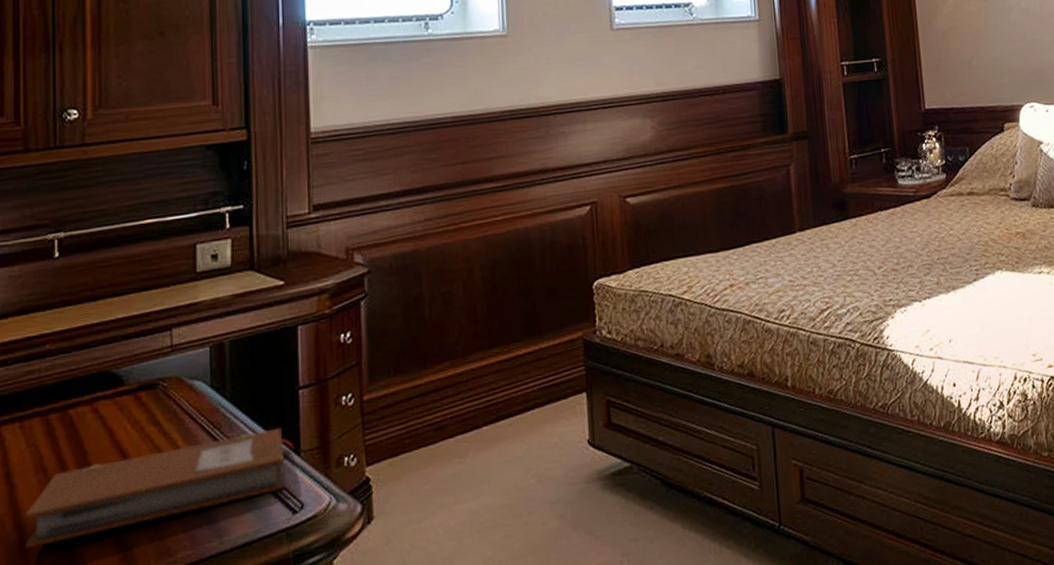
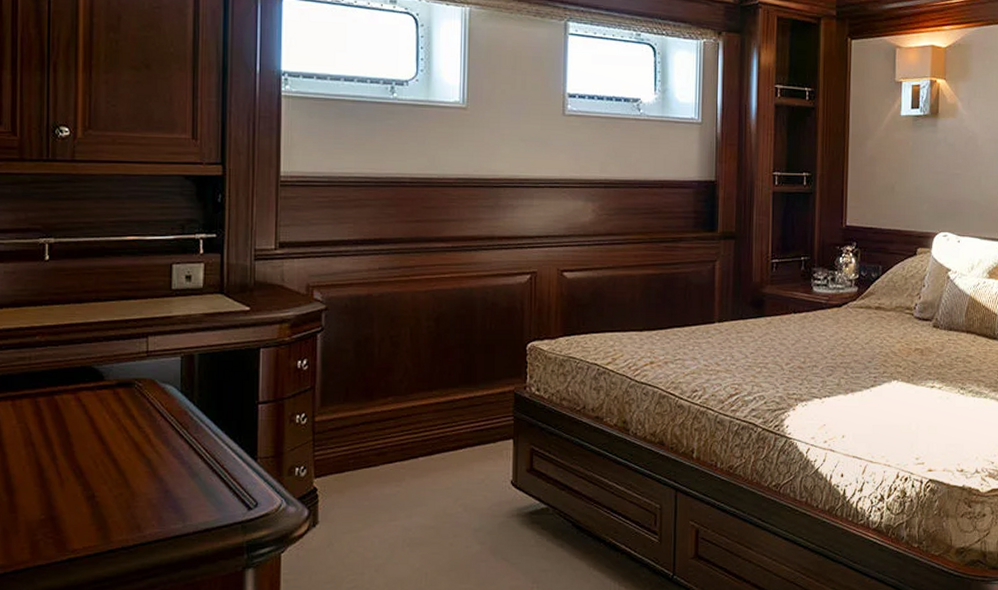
notebook: present [26,427,294,548] -> none [15,435,252,508]

